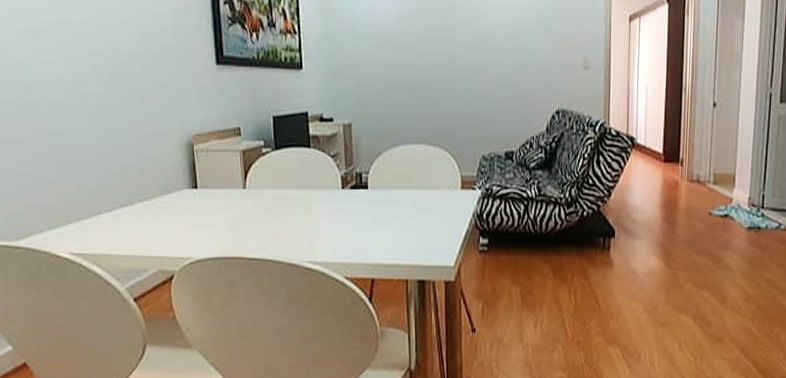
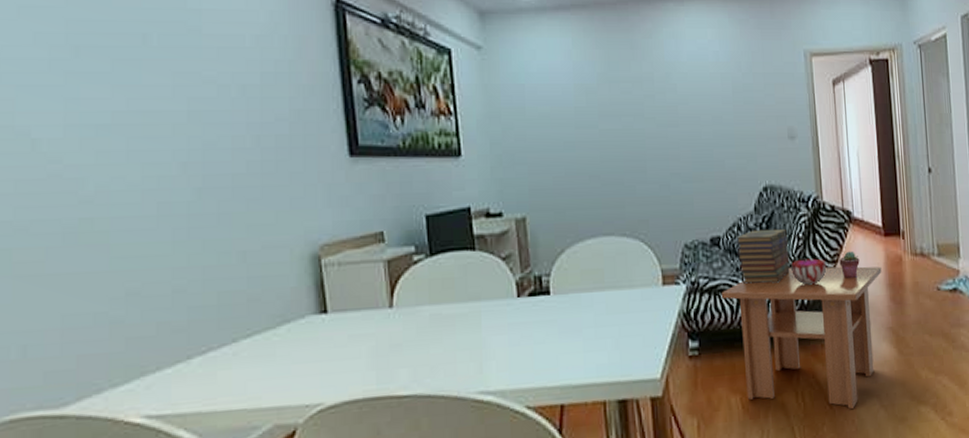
coffee table: none [512,182,658,309] -> present [722,266,882,409]
book stack: none [527,148,575,196] -> present [736,229,790,284]
decorative bowl: none [575,177,607,200] -> present [791,258,827,285]
potted succulent: none [619,173,638,197] -> present [839,251,860,278]

